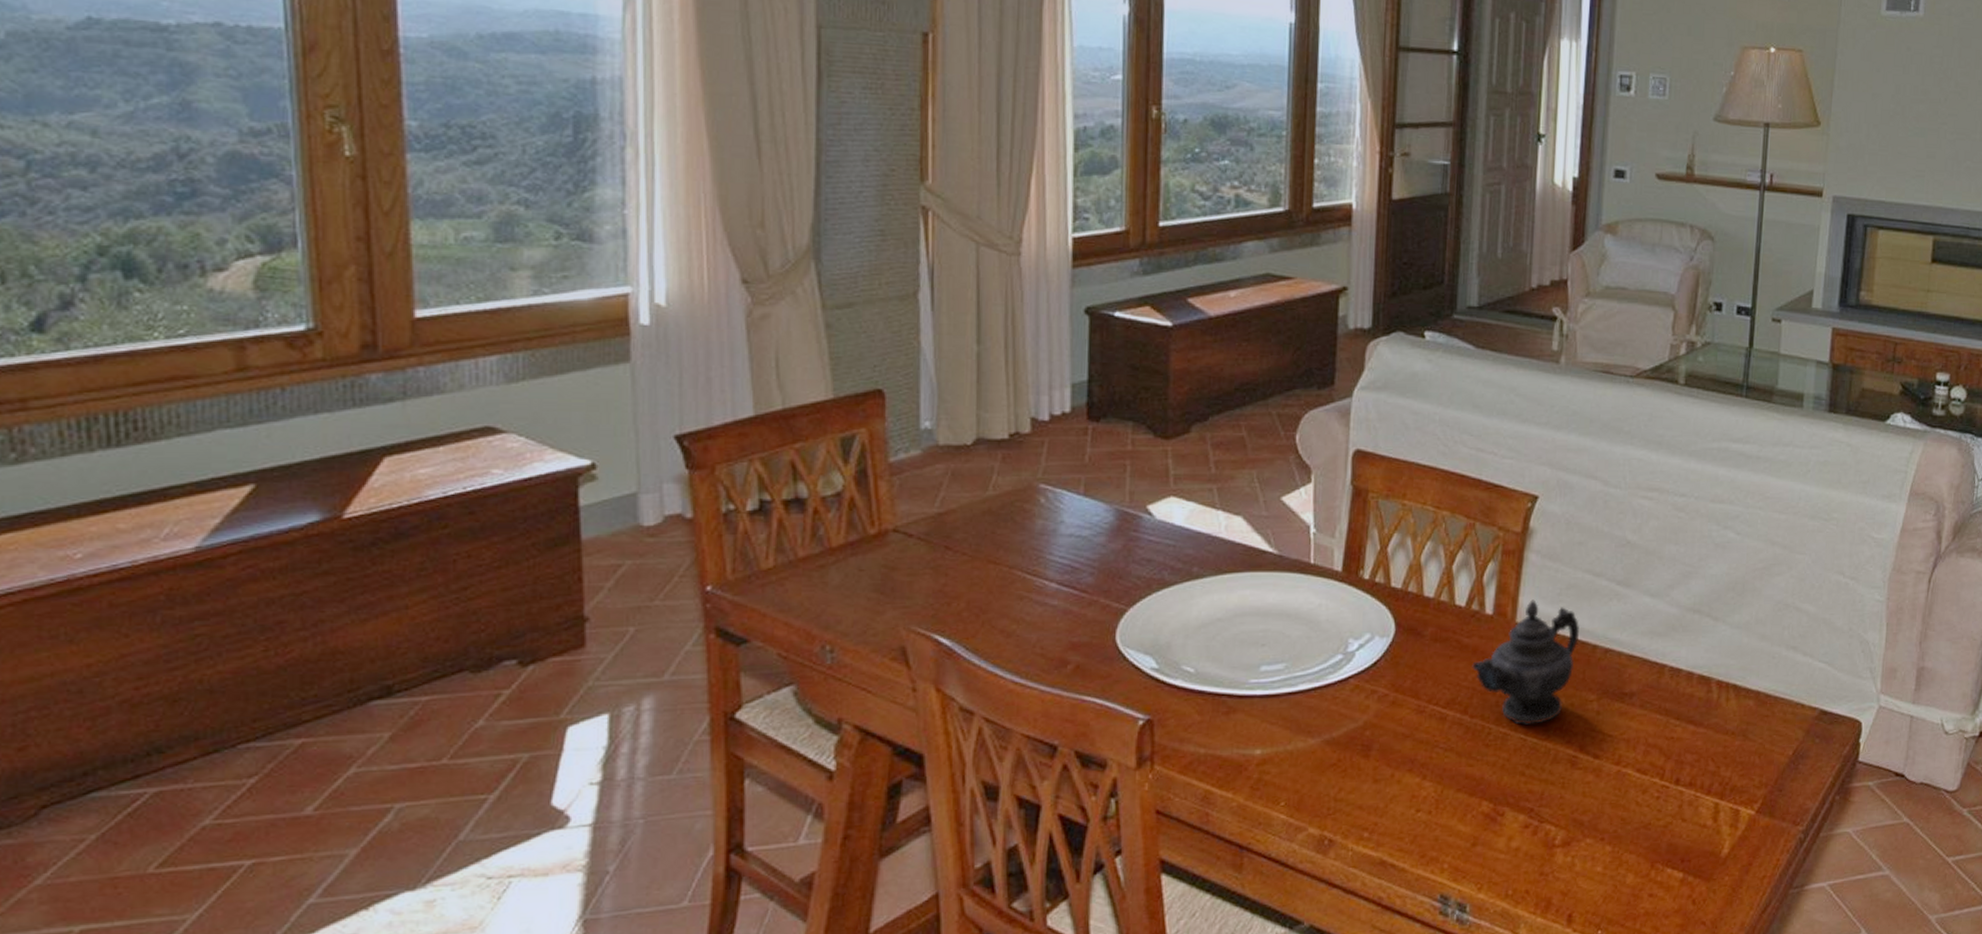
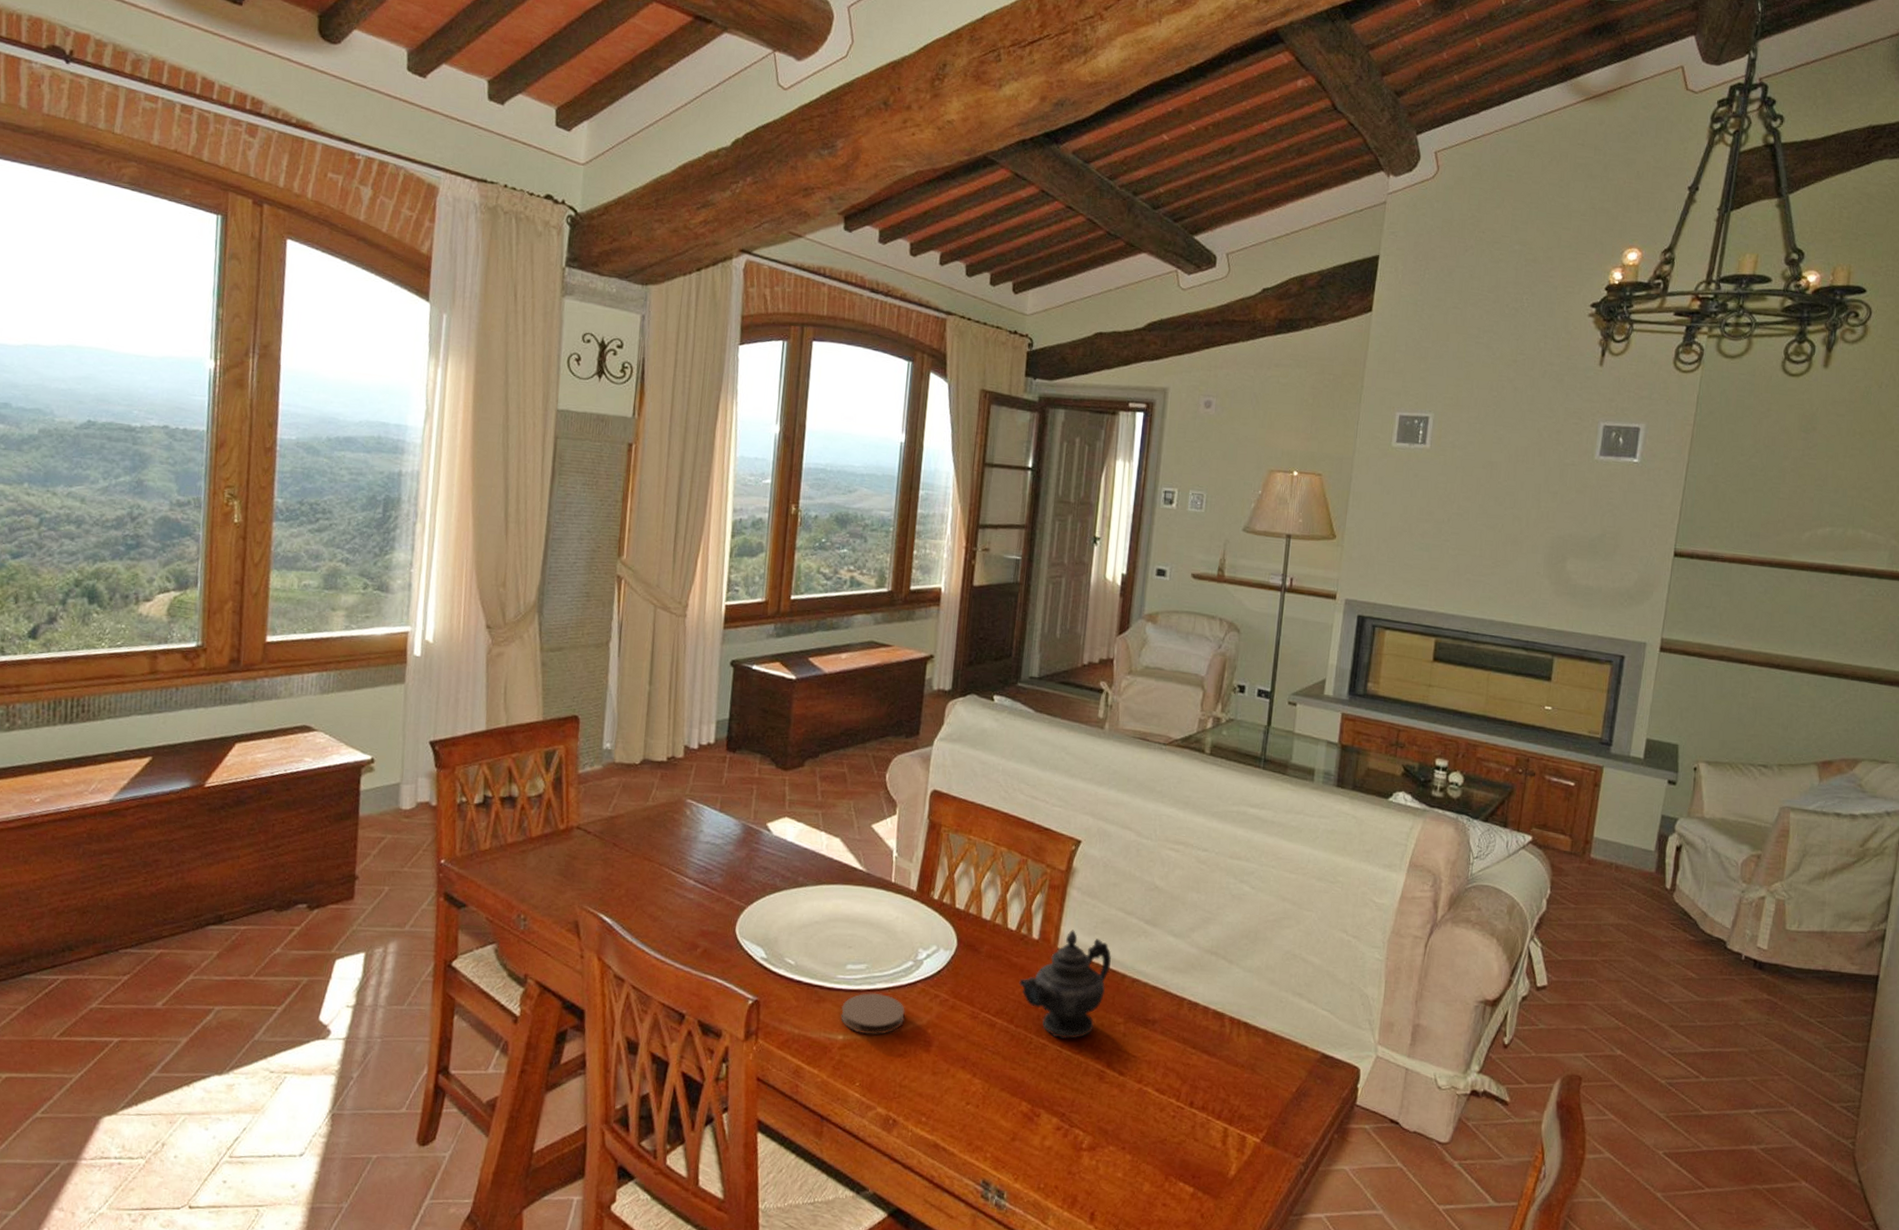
coaster: none [1257,695,1336,746] -> present [841,992,905,1035]

